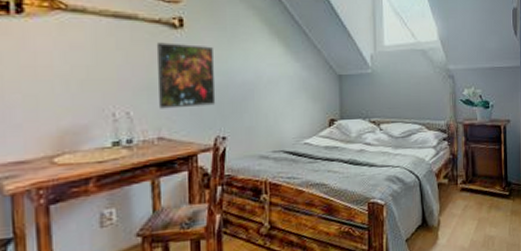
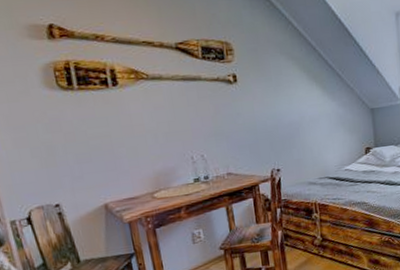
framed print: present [156,42,216,109] -> none [217,95,269,151]

